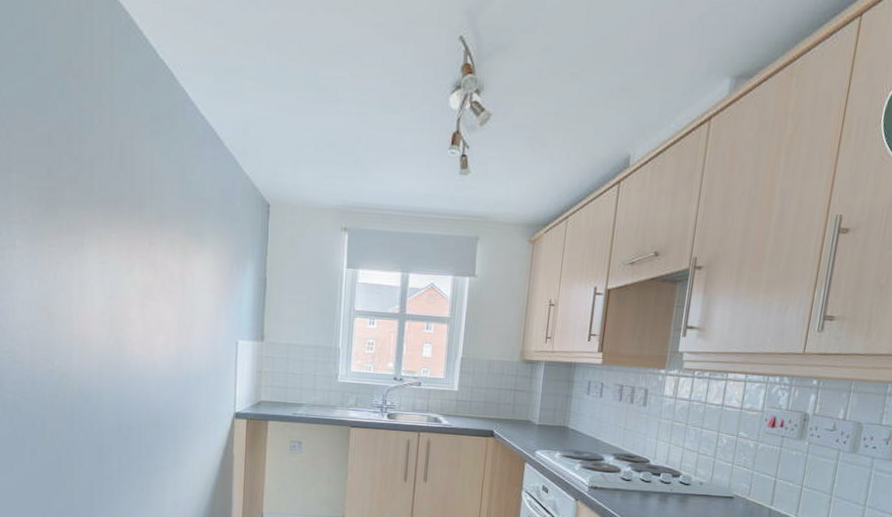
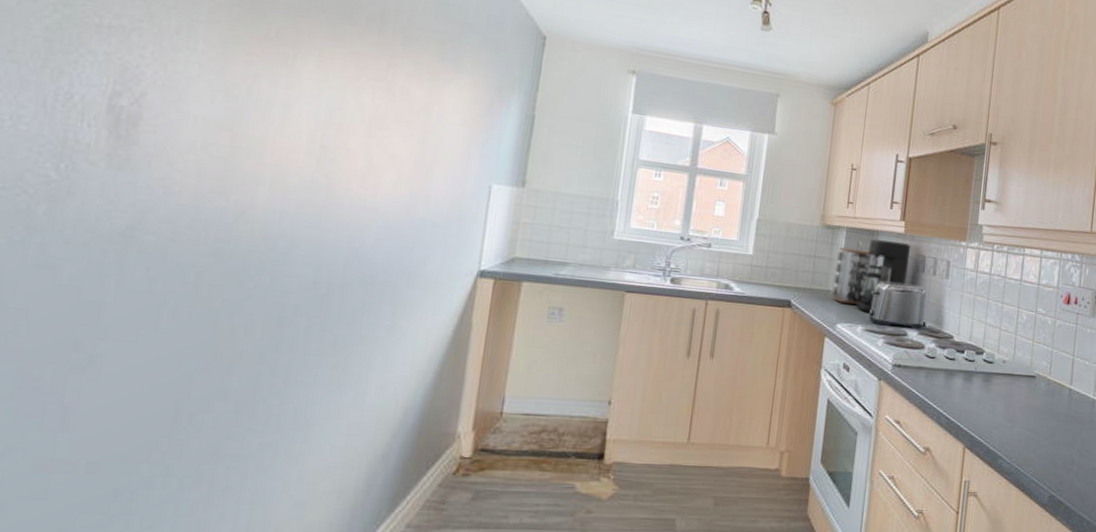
spice rack: none [531,373,577,434] -> present [832,240,879,306]
coffee maker: none [554,371,609,441] -> present [855,238,911,313]
toaster: none [566,410,624,455] -> present [868,281,927,330]

